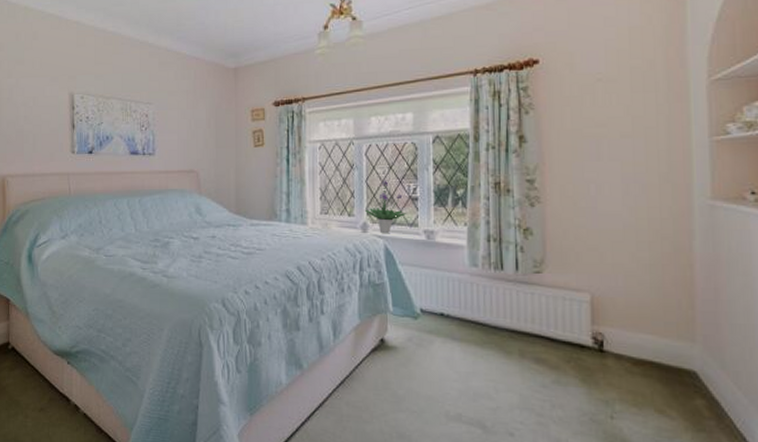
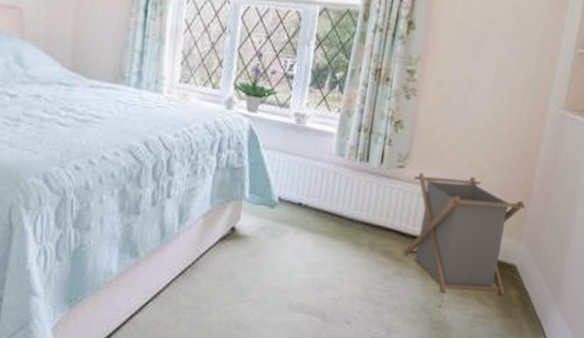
laundry basket: none [555,277,692,407] -> present [403,172,526,296]

